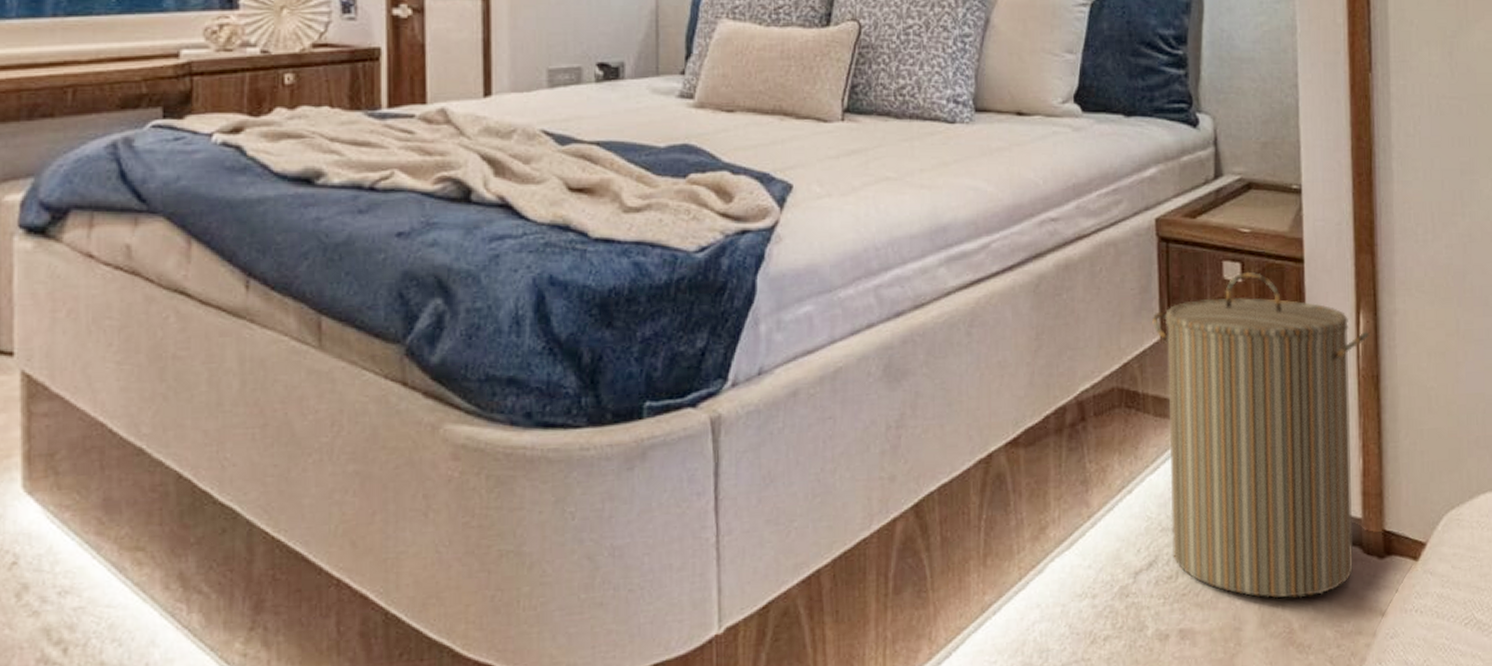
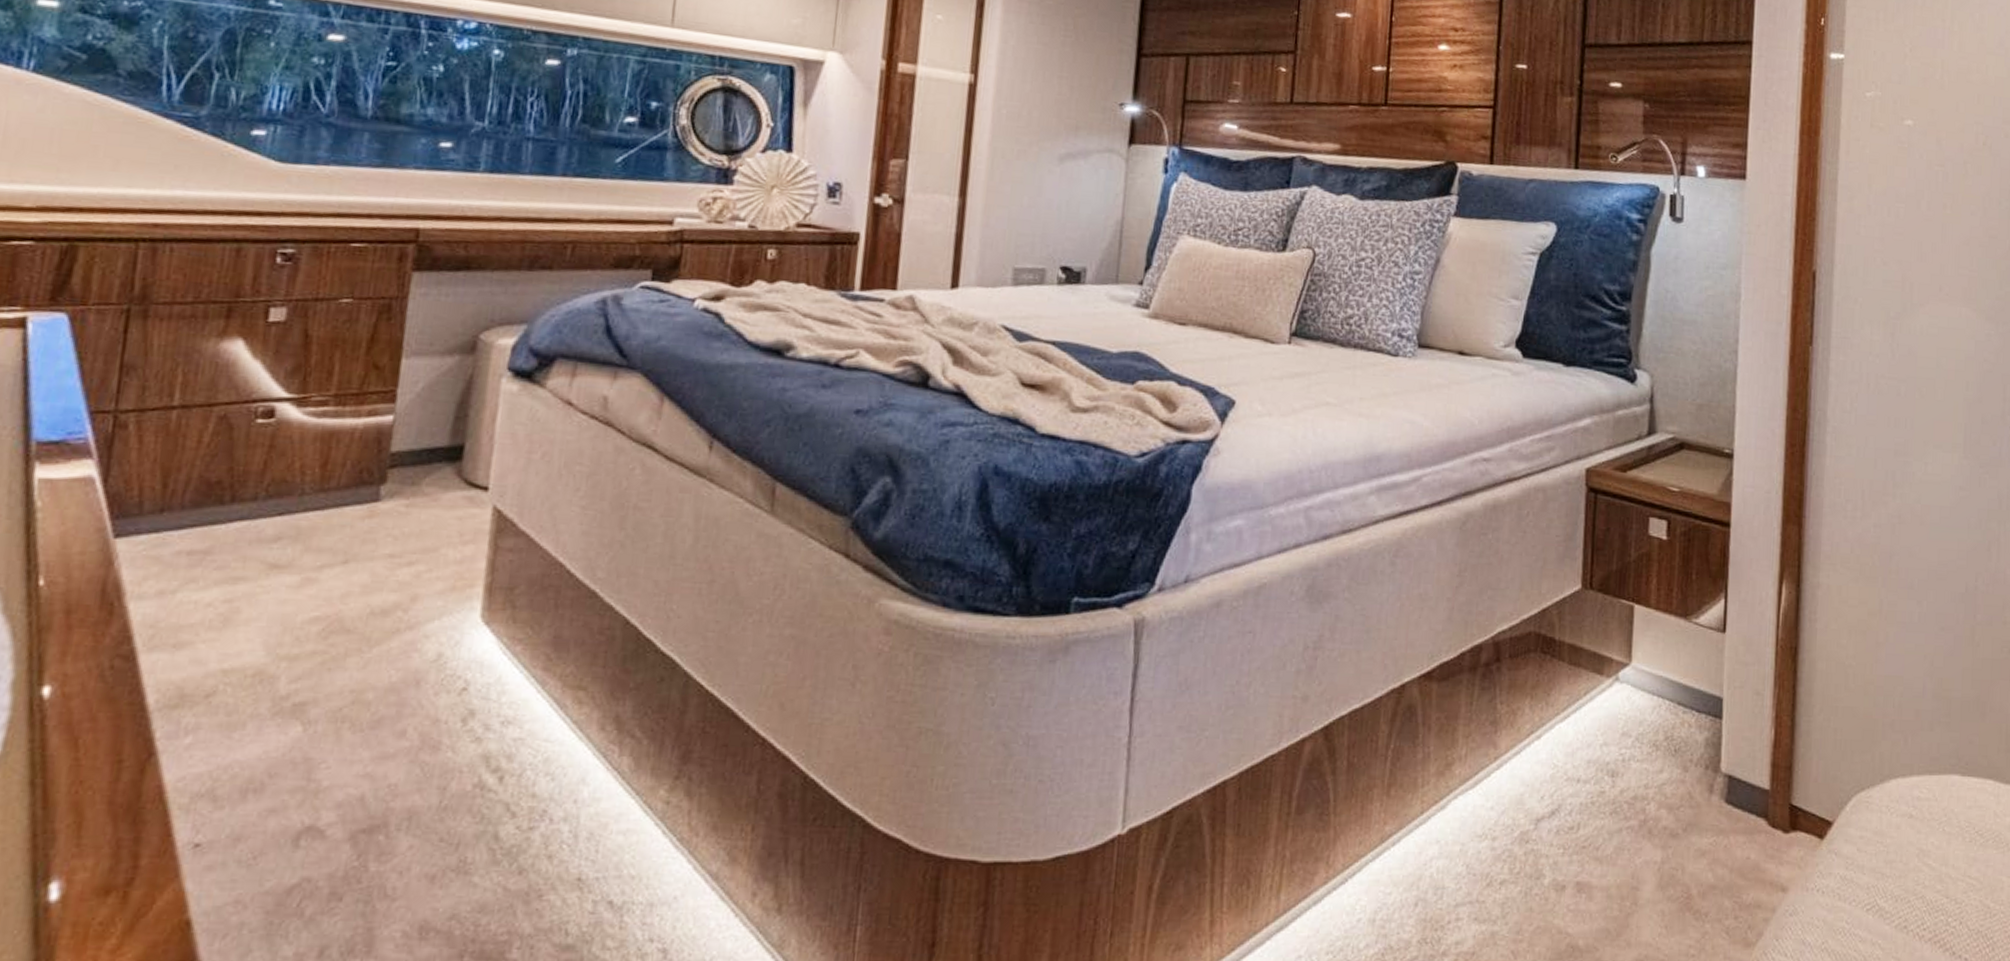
laundry hamper: present [1152,271,1370,598] -> none [1574,530,1791,864]

